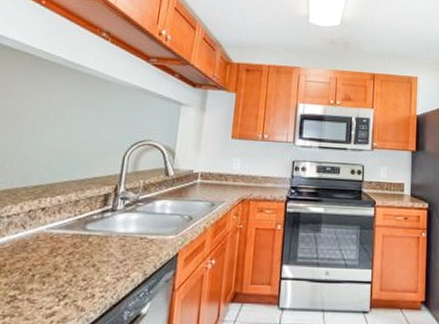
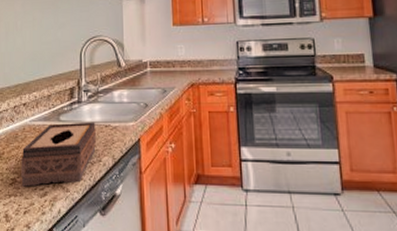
tissue box: none [22,232,129,306] -> present [21,122,96,187]

